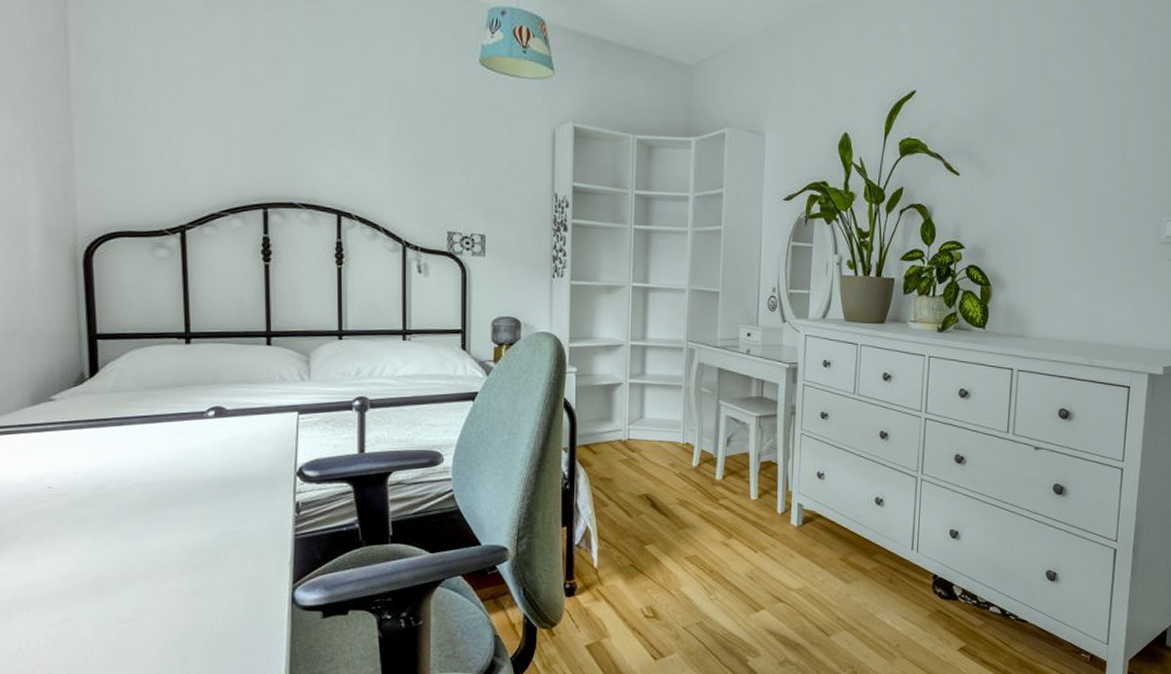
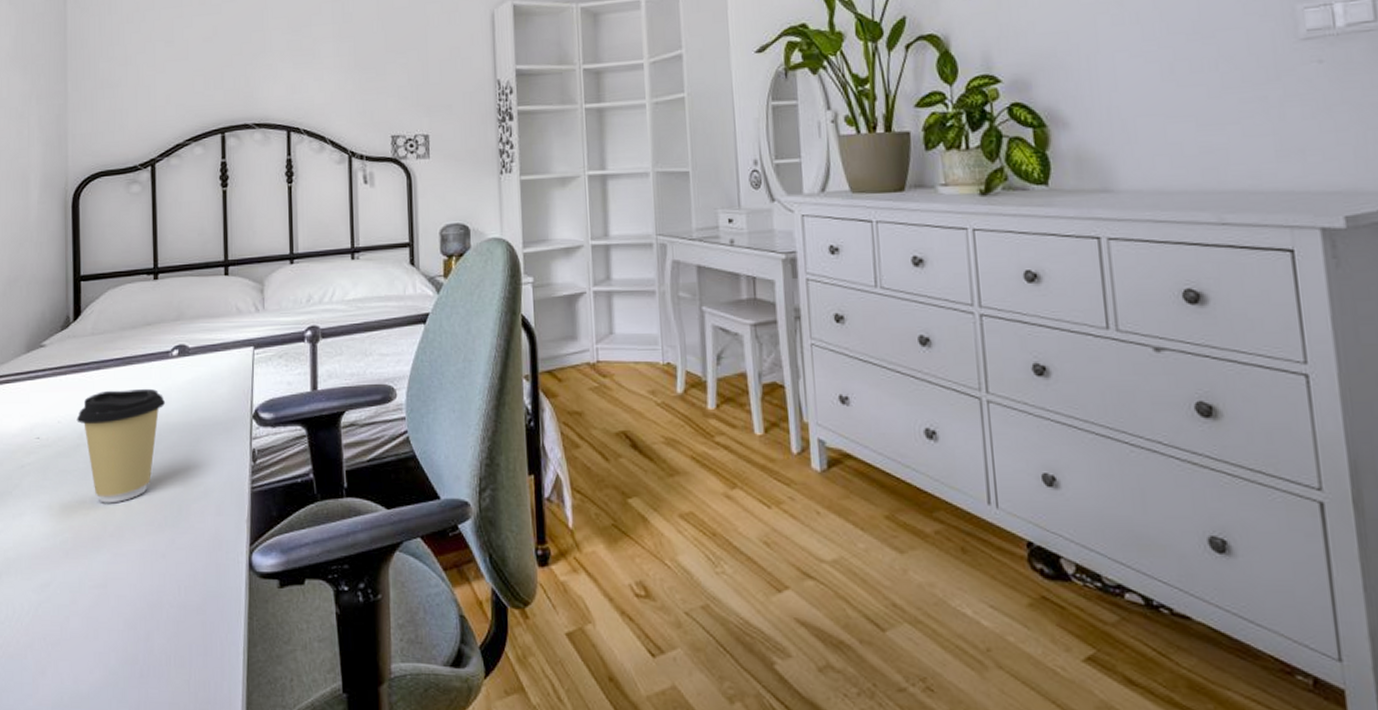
coffee cup: none [96,445,201,548] -> present [76,388,166,503]

